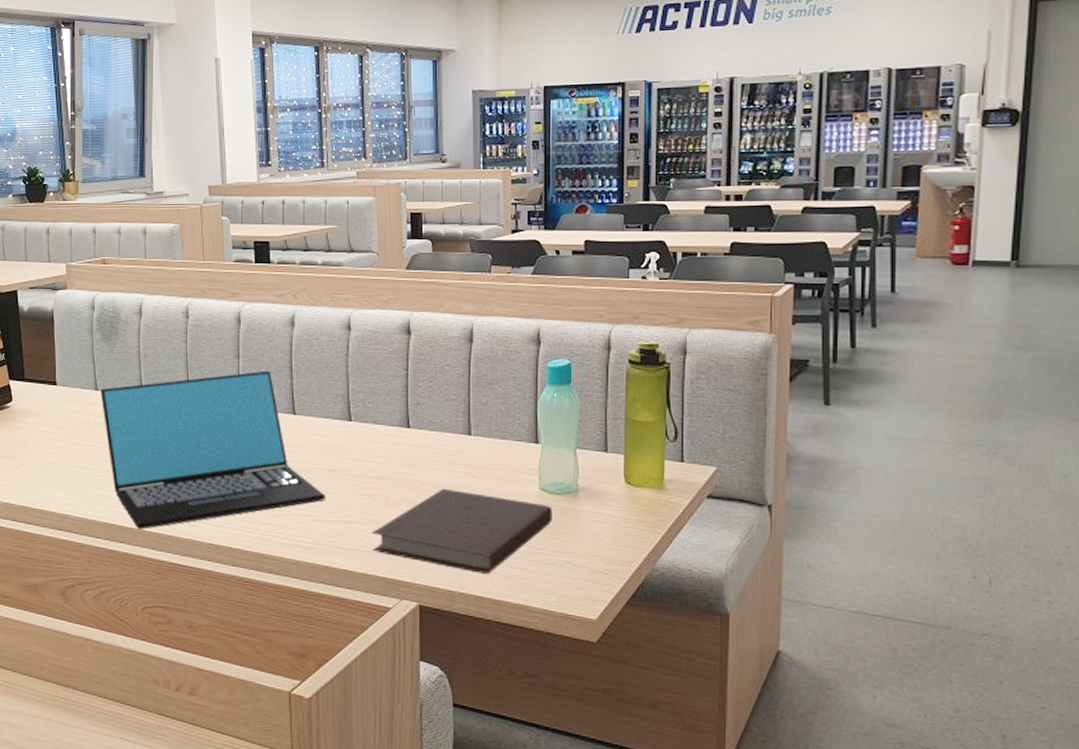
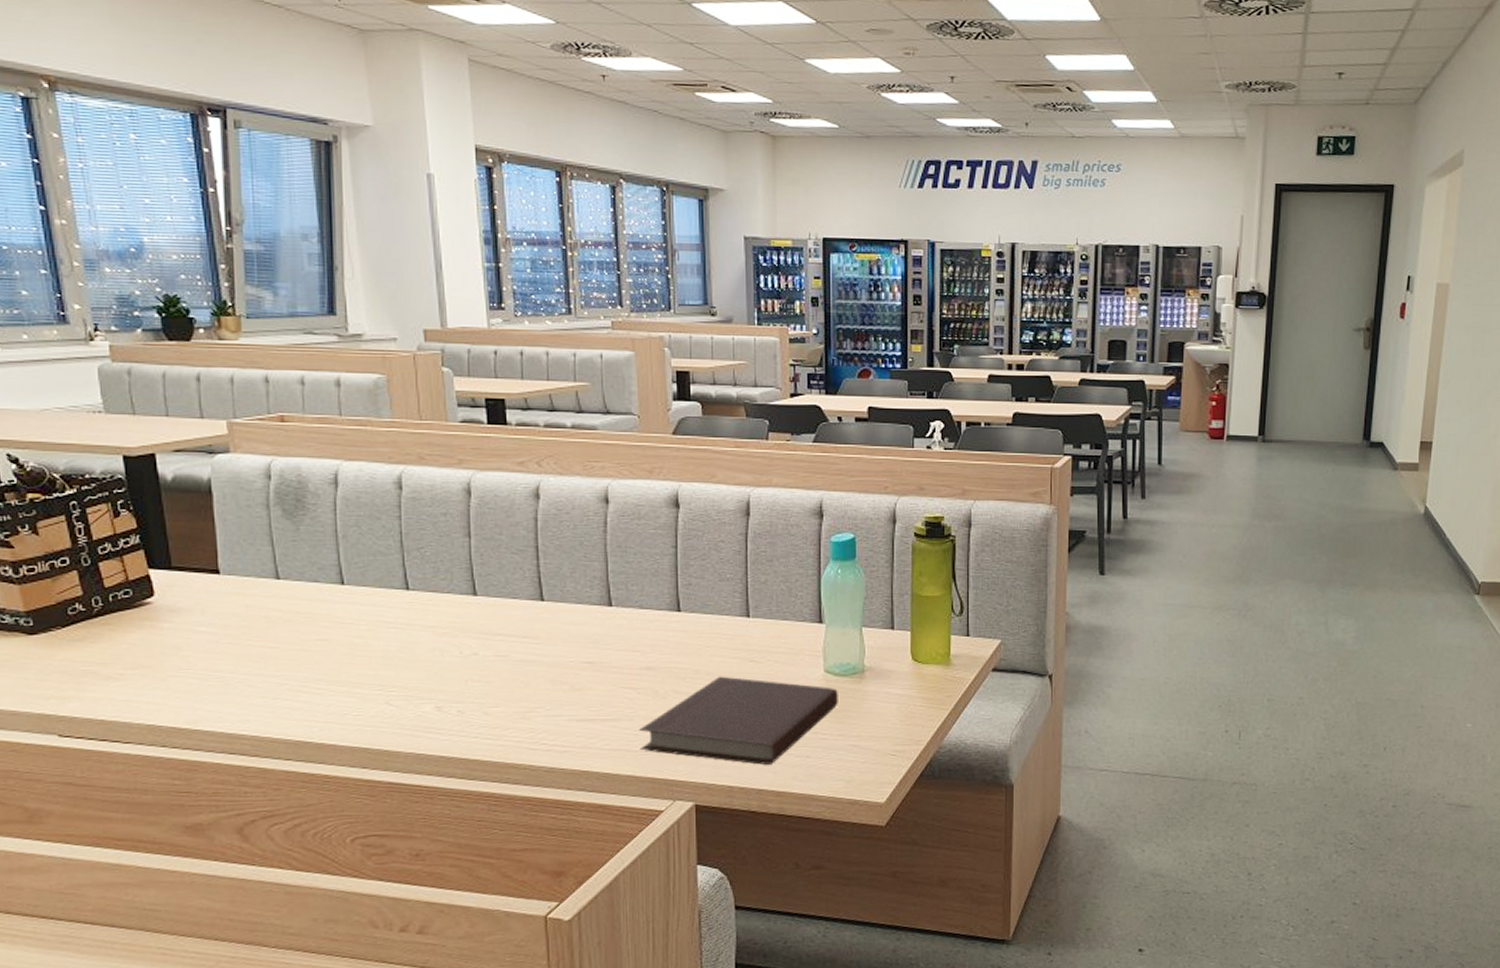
laptop: present [100,370,325,530] -> none [283,551,583,747]

